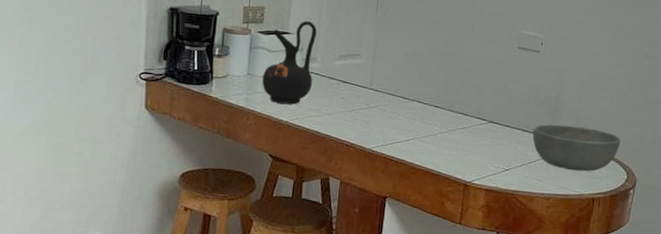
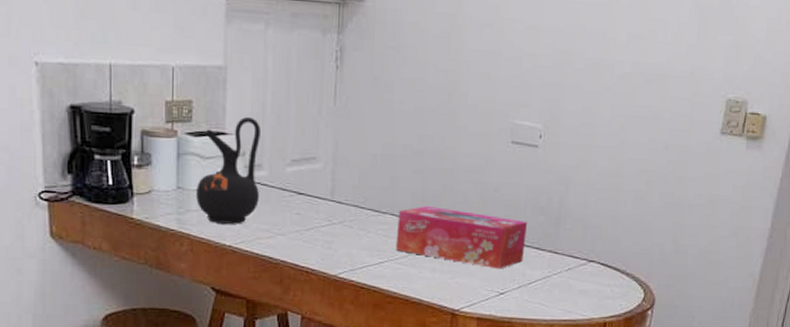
tissue box: none [420,95,530,150] -> present [395,205,528,269]
bowl: present [532,124,621,172] -> none [531,235,637,291]

